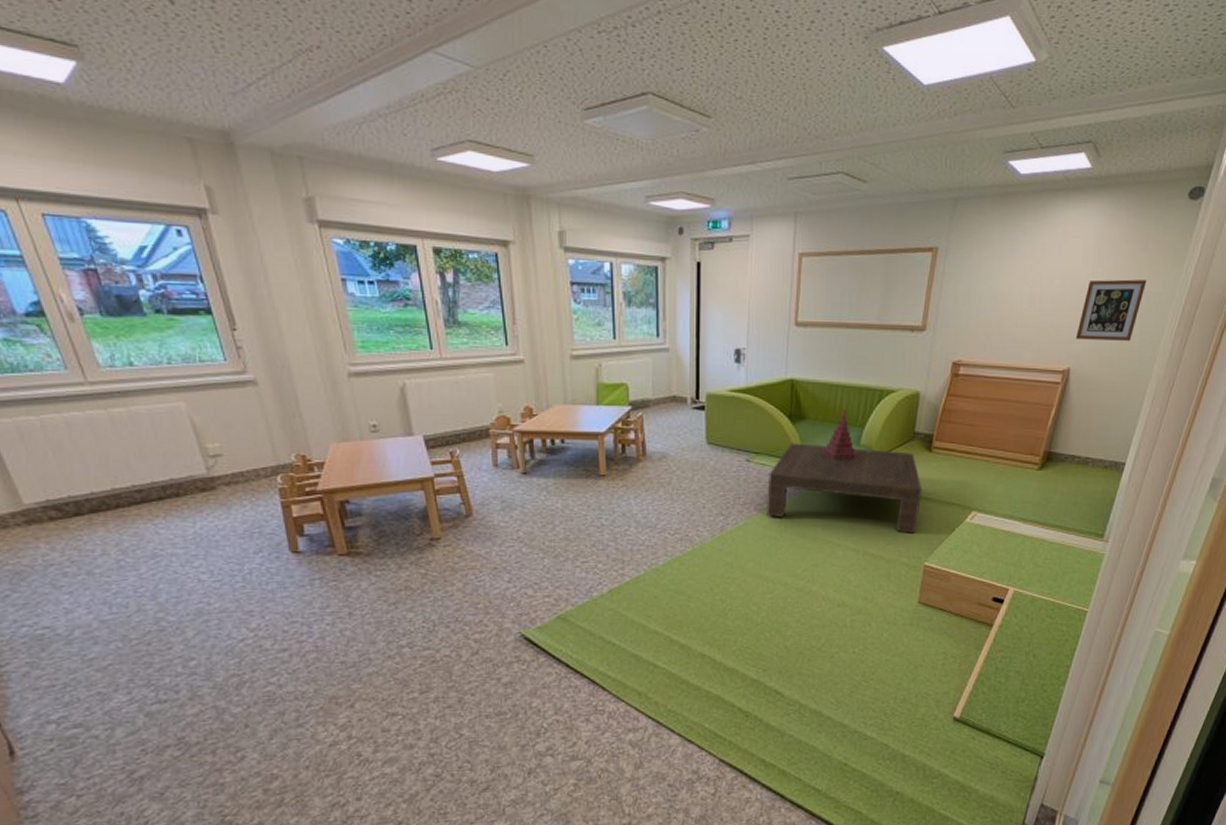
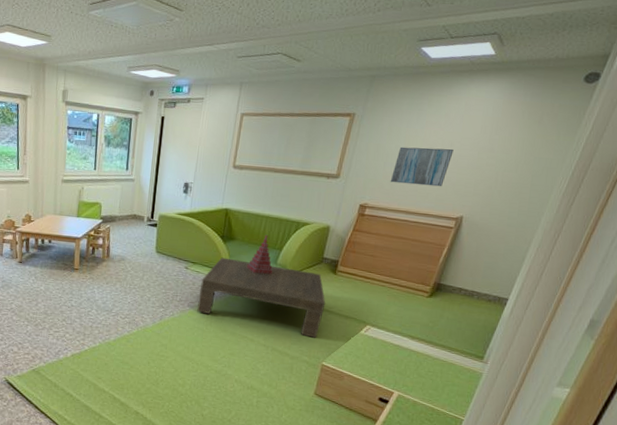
wall art: none [985,286,1054,334] -> present [390,146,454,187]
wall art: present [1075,279,1147,341] -> none [470,145,540,198]

